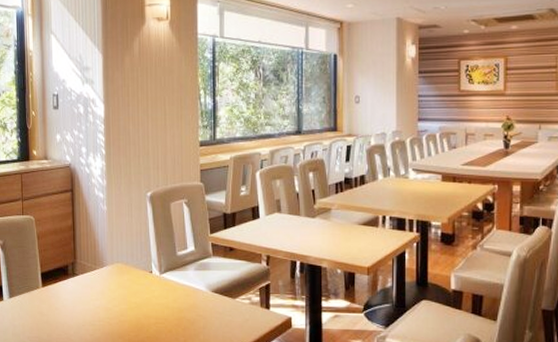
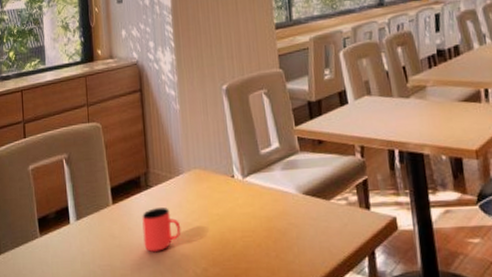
cup: none [68,293,102,330] -> present [142,208,181,253]

